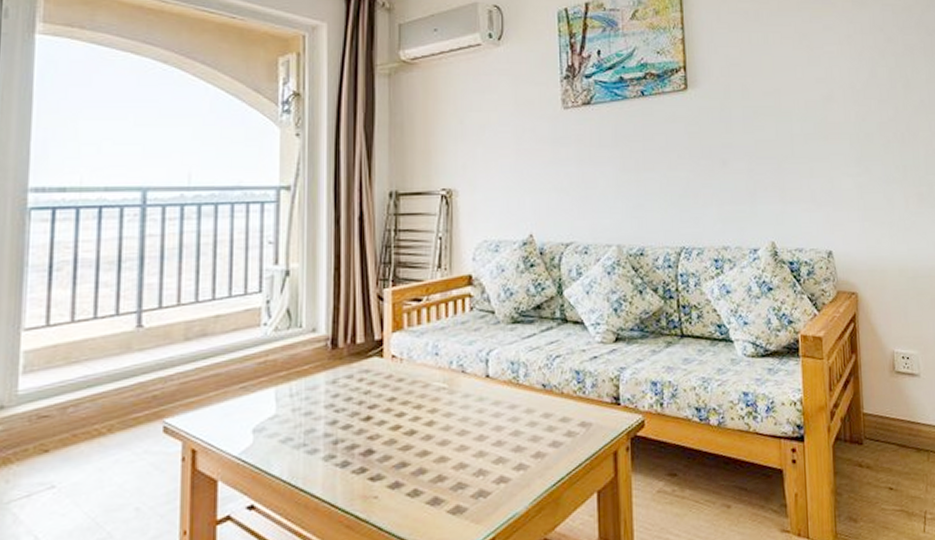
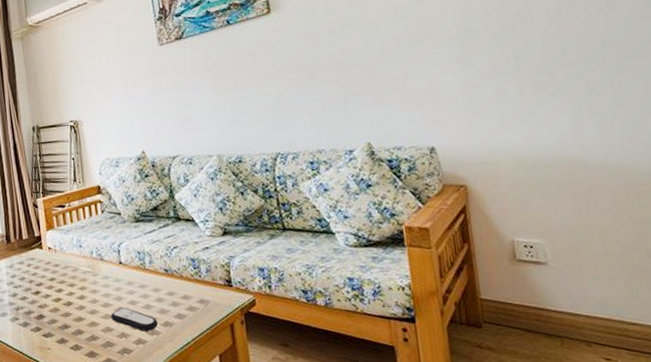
remote control: none [467,435,528,466] -> present [111,307,158,331]

